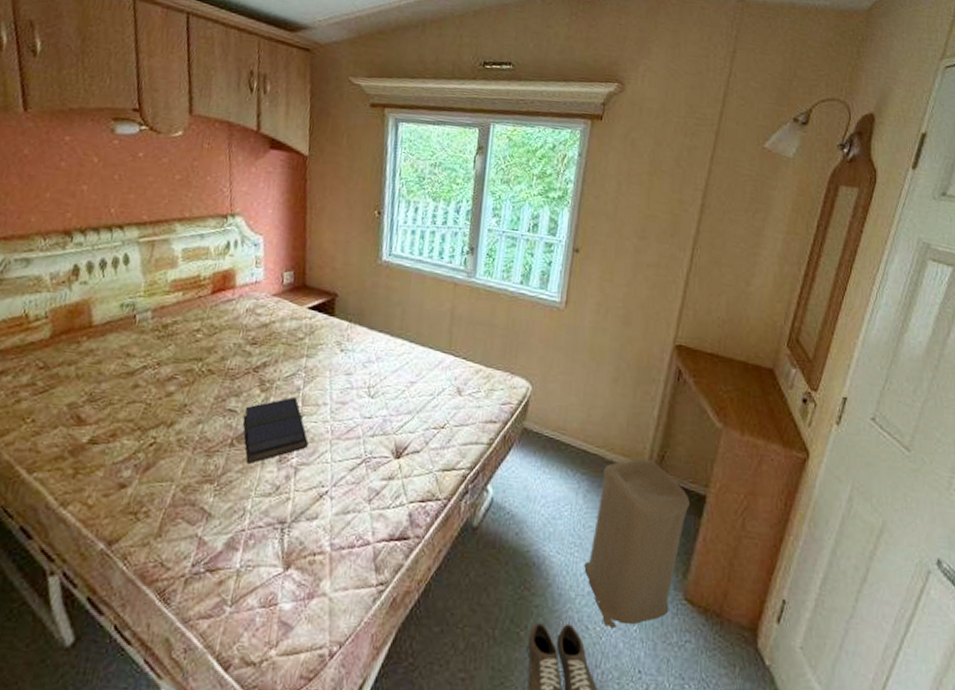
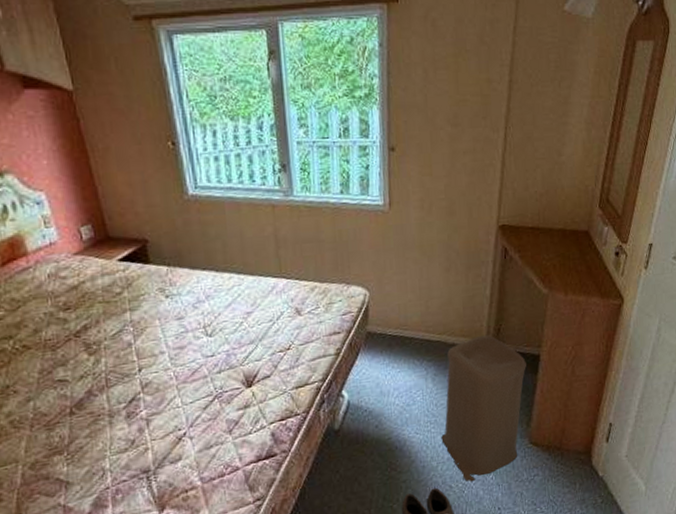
book: present [242,397,309,465] -> none [76,353,154,428]

